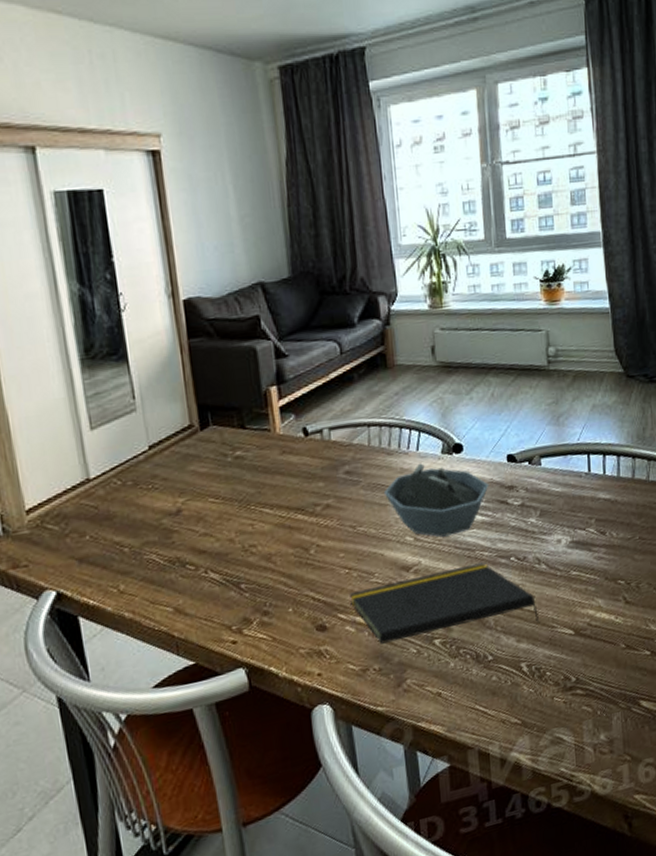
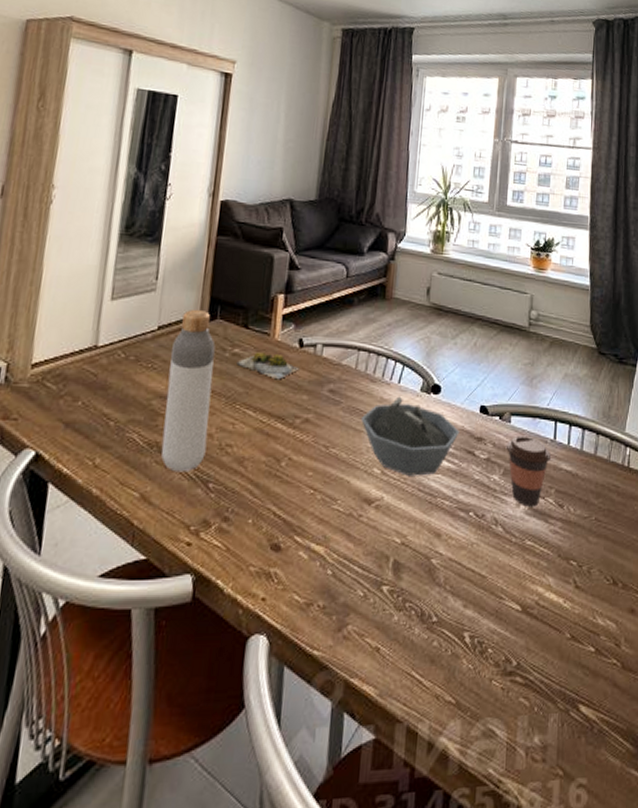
bottle: none [168,419,230,581] -> present [161,309,216,473]
succulent plant: none [241,448,309,473] -> present [237,352,300,380]
notepad: present [350,562,540,644] -> none [309,511,489,591]
coffee cup: none [539,473,588,541] -> present [505,435,552,507]

